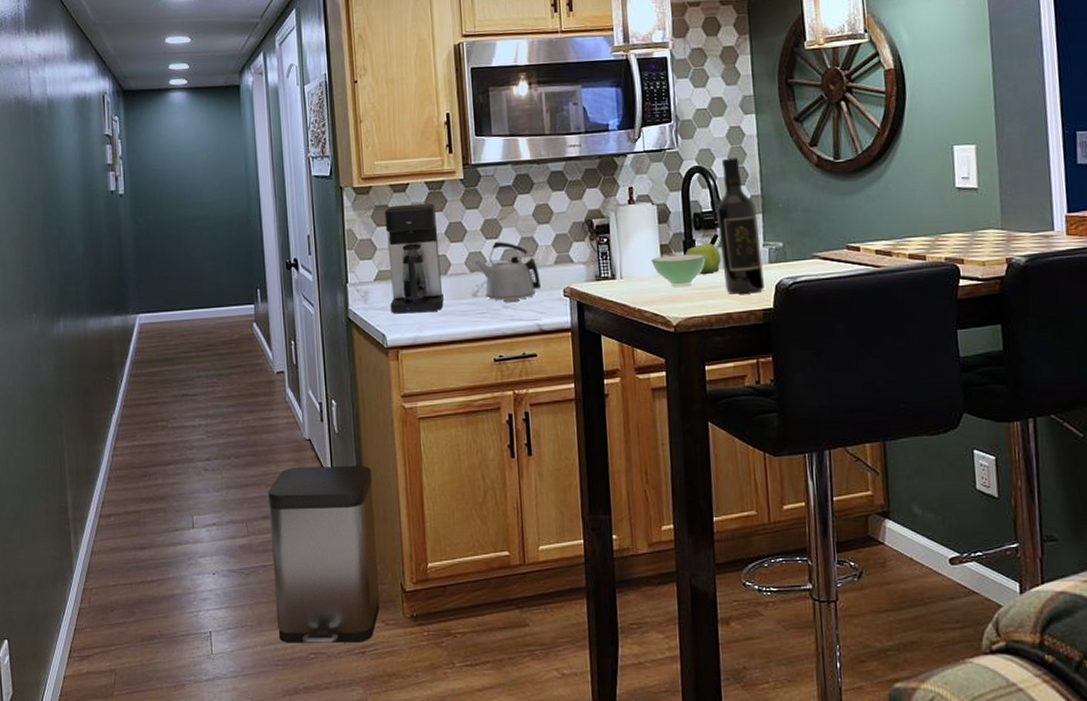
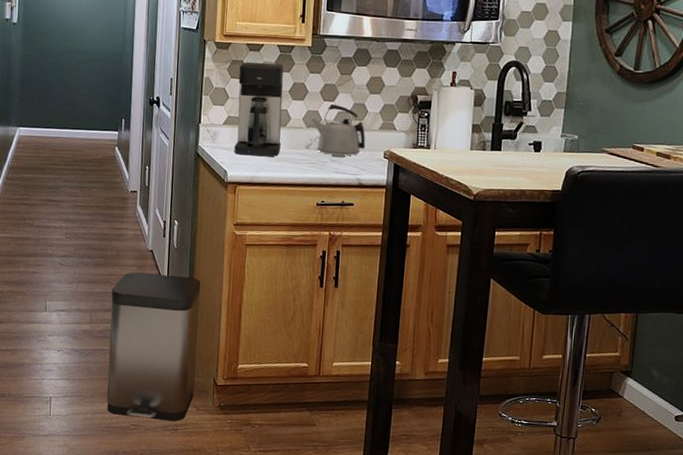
bowl: present [651,254,706,288] -> none [462,134,511,163]
fruit: present [685,242,721,275] -> none [493,126,523,156]
wine bottle: present [716,157,764,294] -> none [523,57,560,176]

